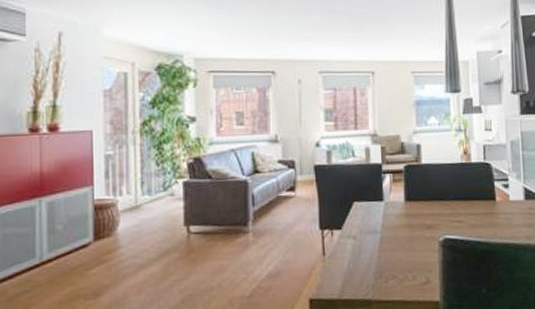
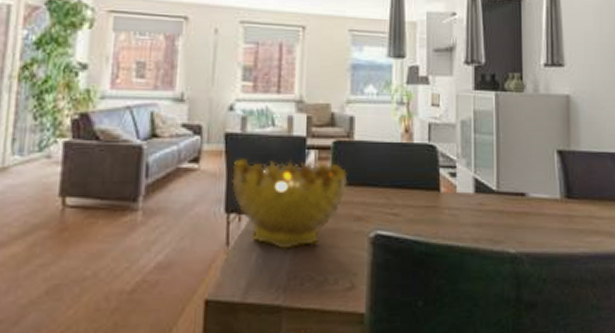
decorative bowl: none [323,183,419,256] -> present [232,159,348,250]

